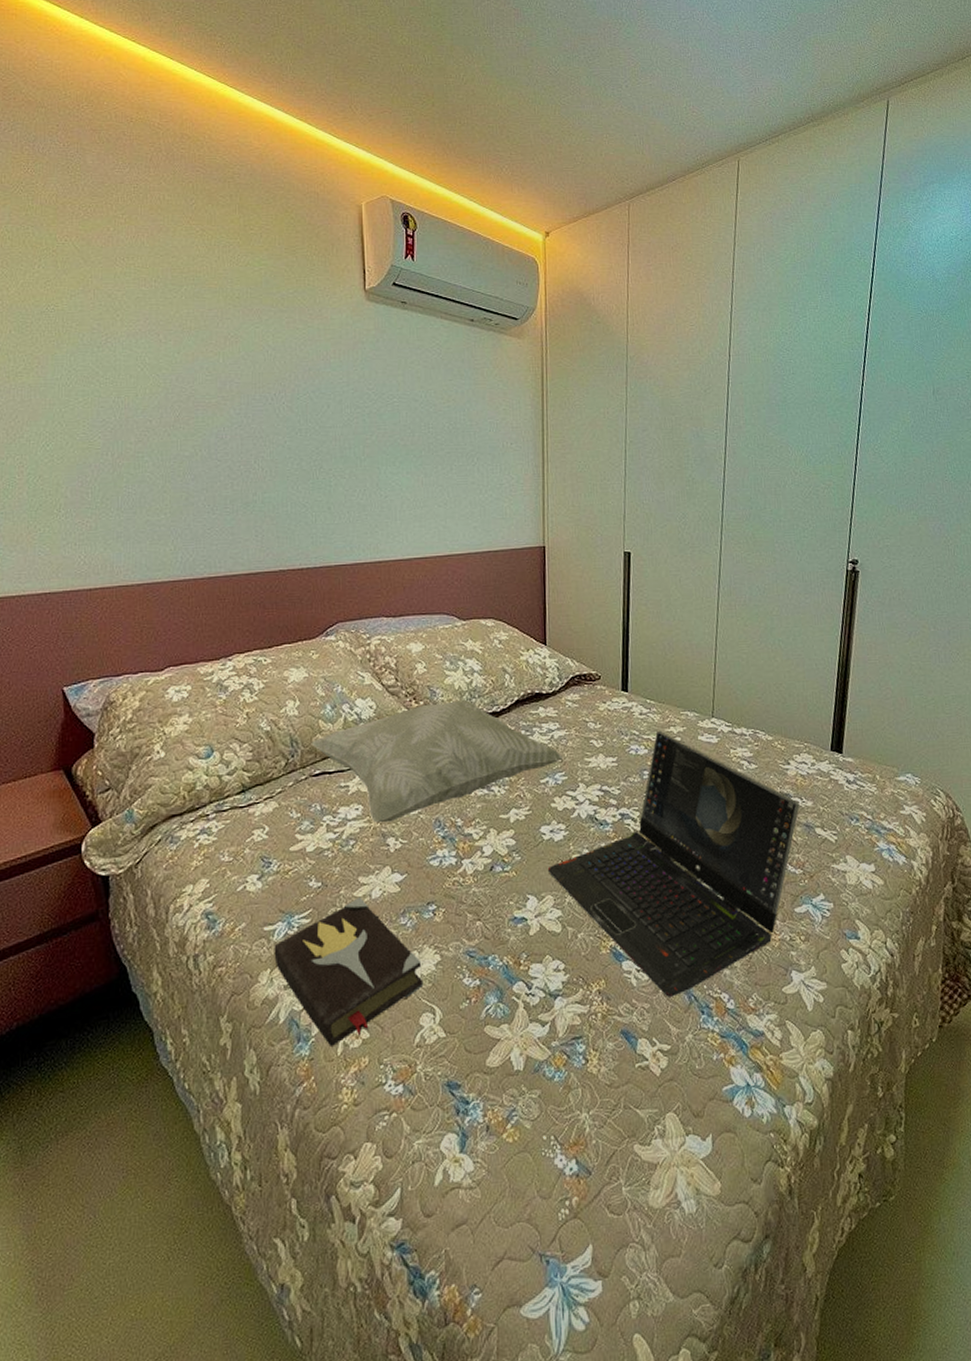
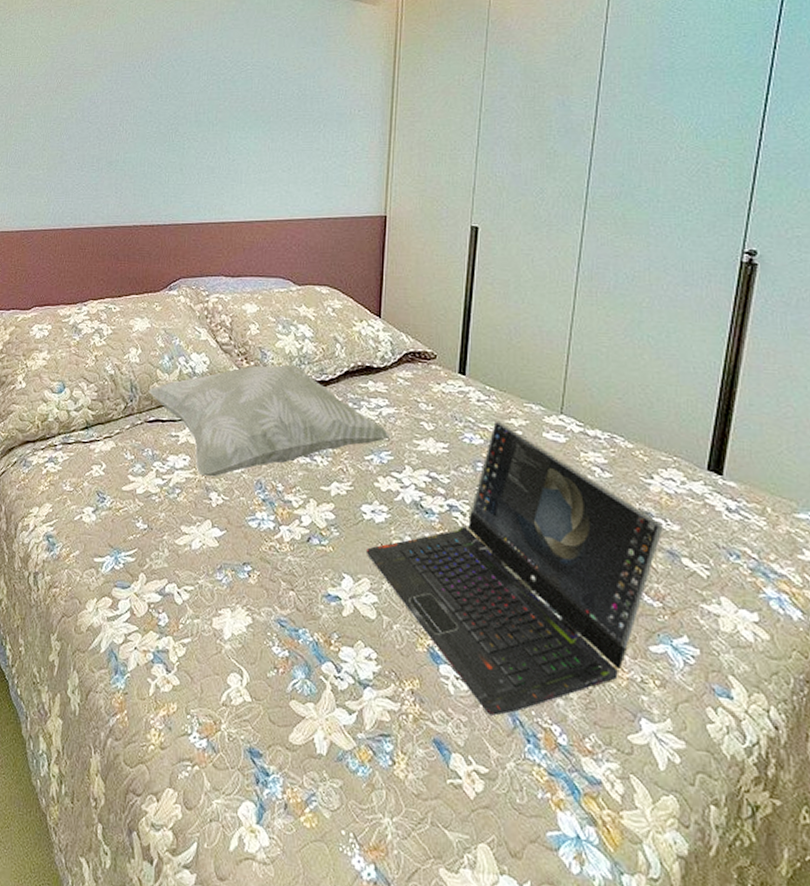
hardback book: present [274,898,424,1046] -> none [101,546,234,685]

